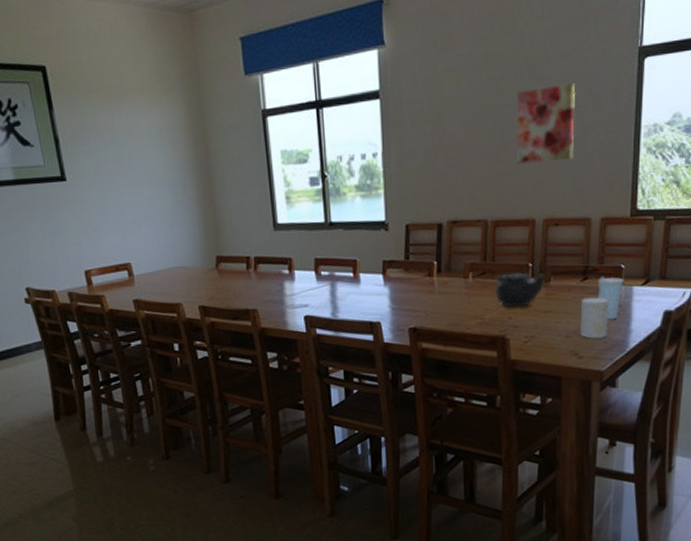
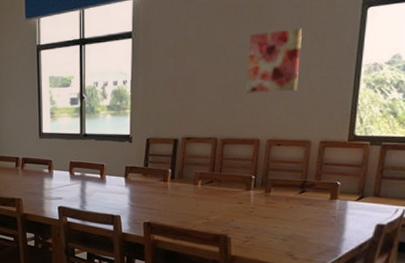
teapot: present [495,272,547,308] -> none [221,183,268,212]
cup: present [580,297,609,339] -> none [296,208,324,244]
cup: present [597,276,624,320] -> none [313,190,340,229]

